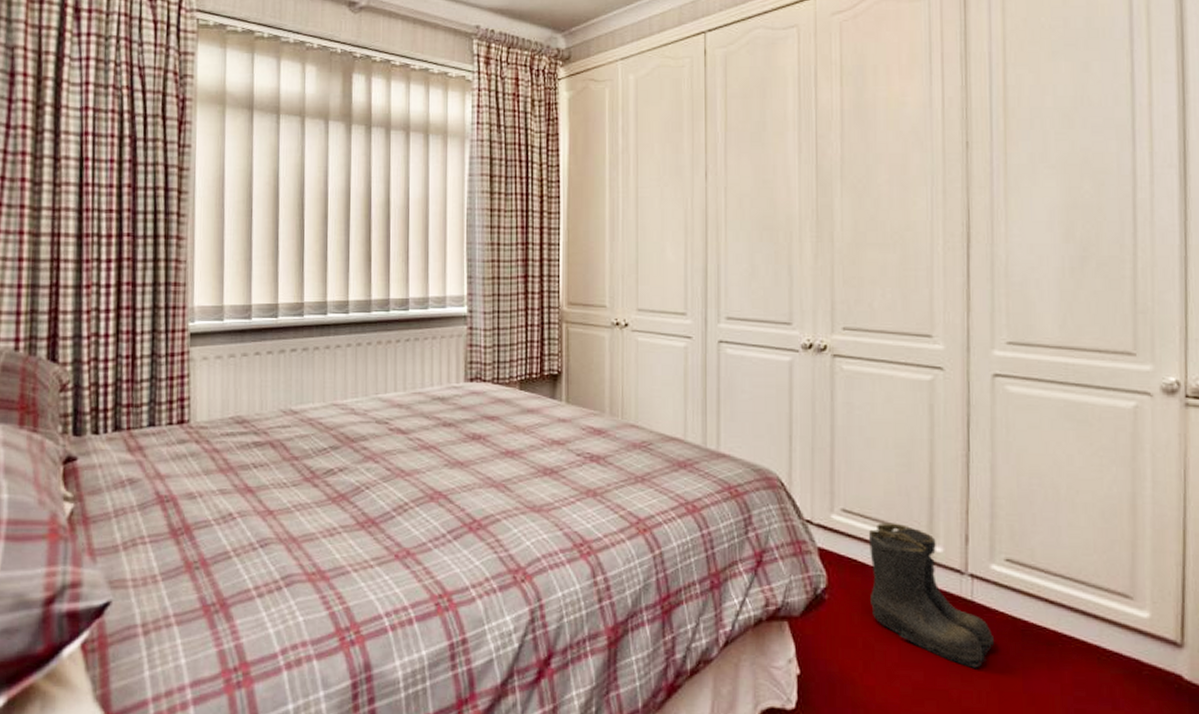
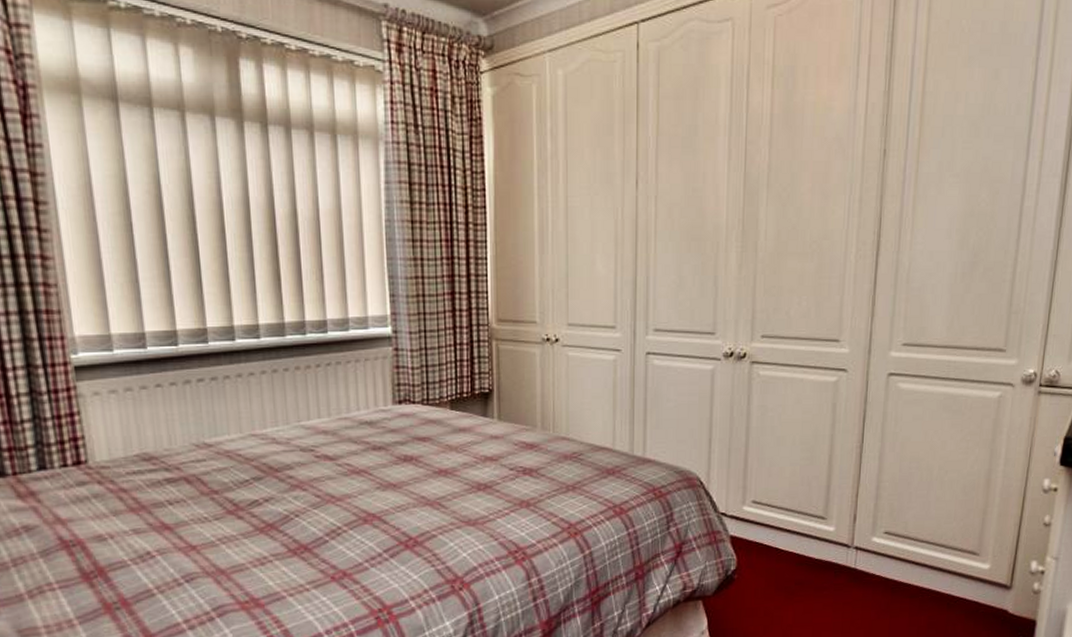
boots: present [868,522,995,668] -> none [772,509,871,622]

